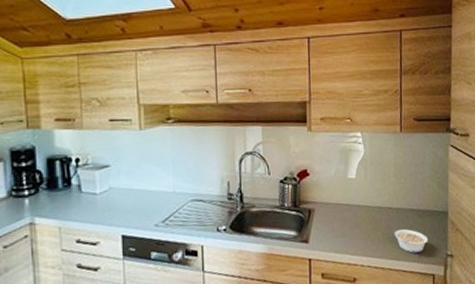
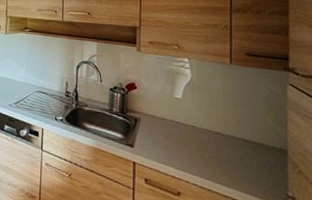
legume: present [394,229,428,253] -> none [222,156,263,185]

